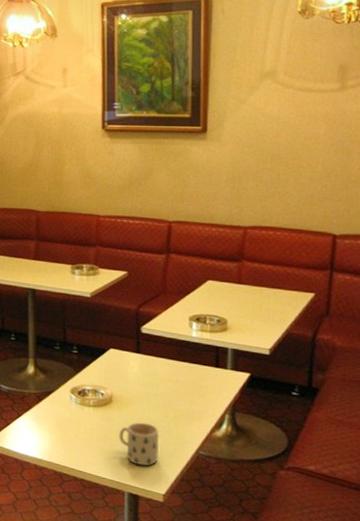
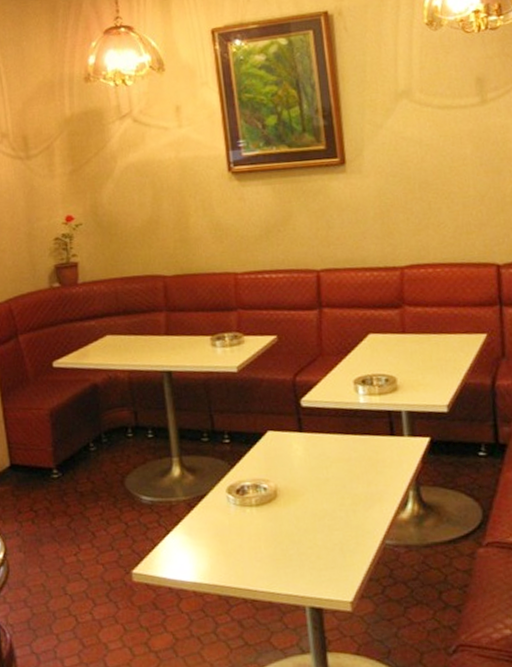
mug: present [119,422,160,467] -> none [290,516,340,571]

